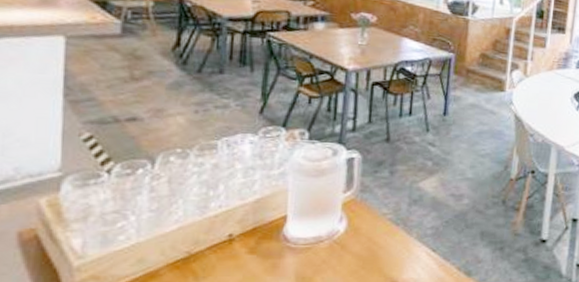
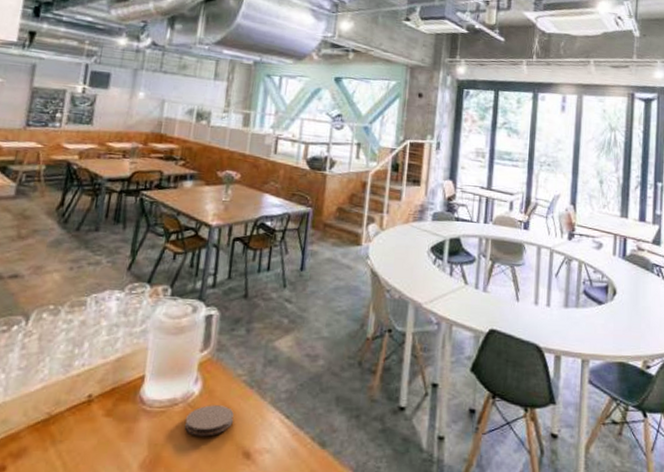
coaster: none [331,241,381,270] -> present [184,405,234,437]

